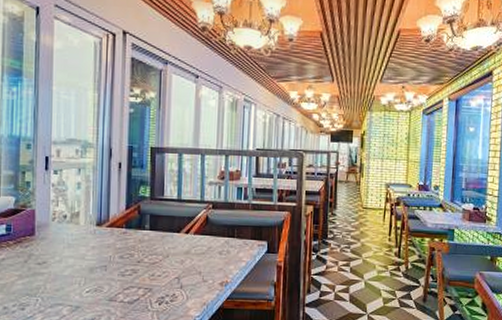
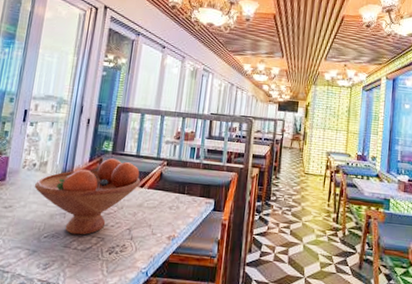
fruit bowl: none [69,204,186,287] -> present [35,158,141,235]

